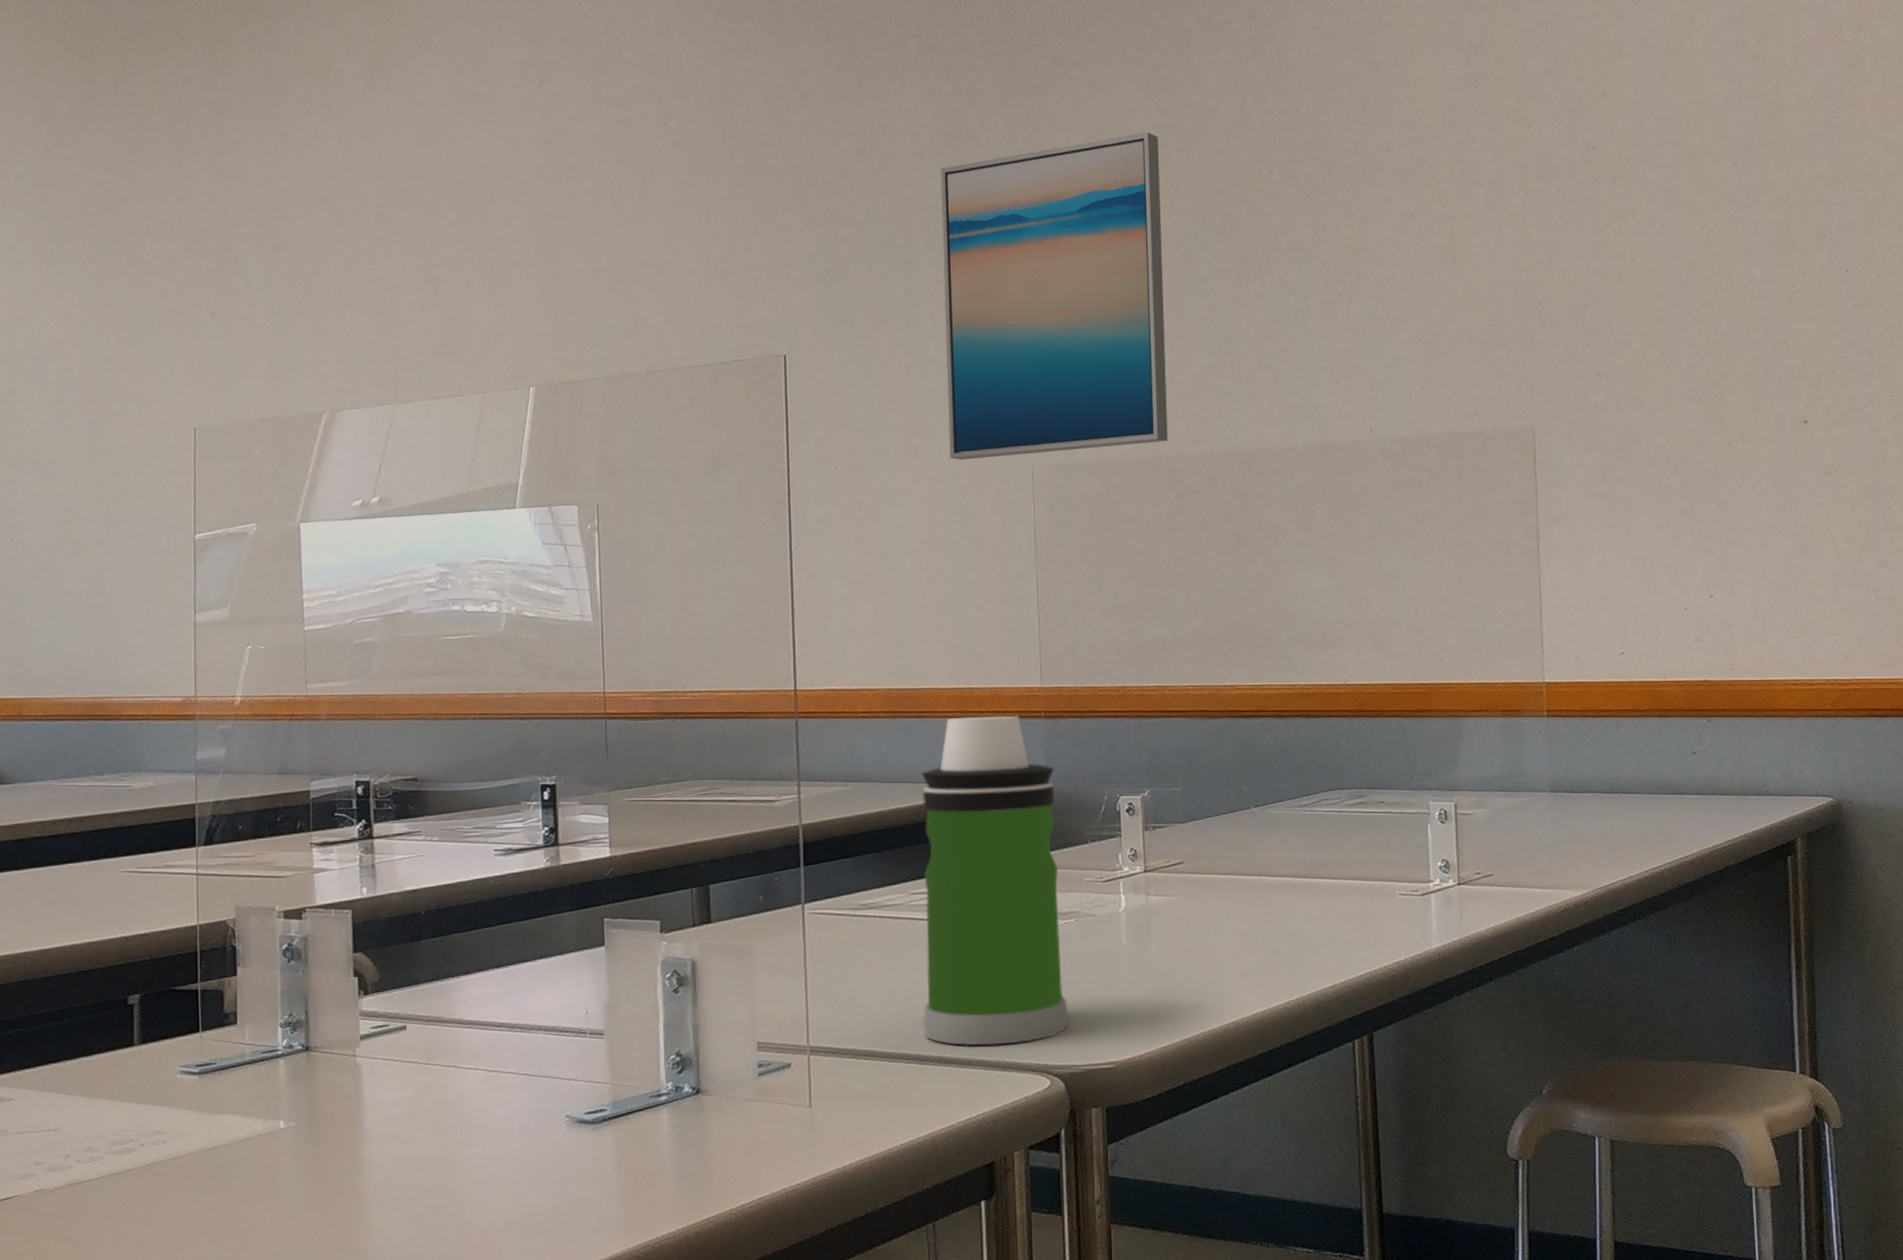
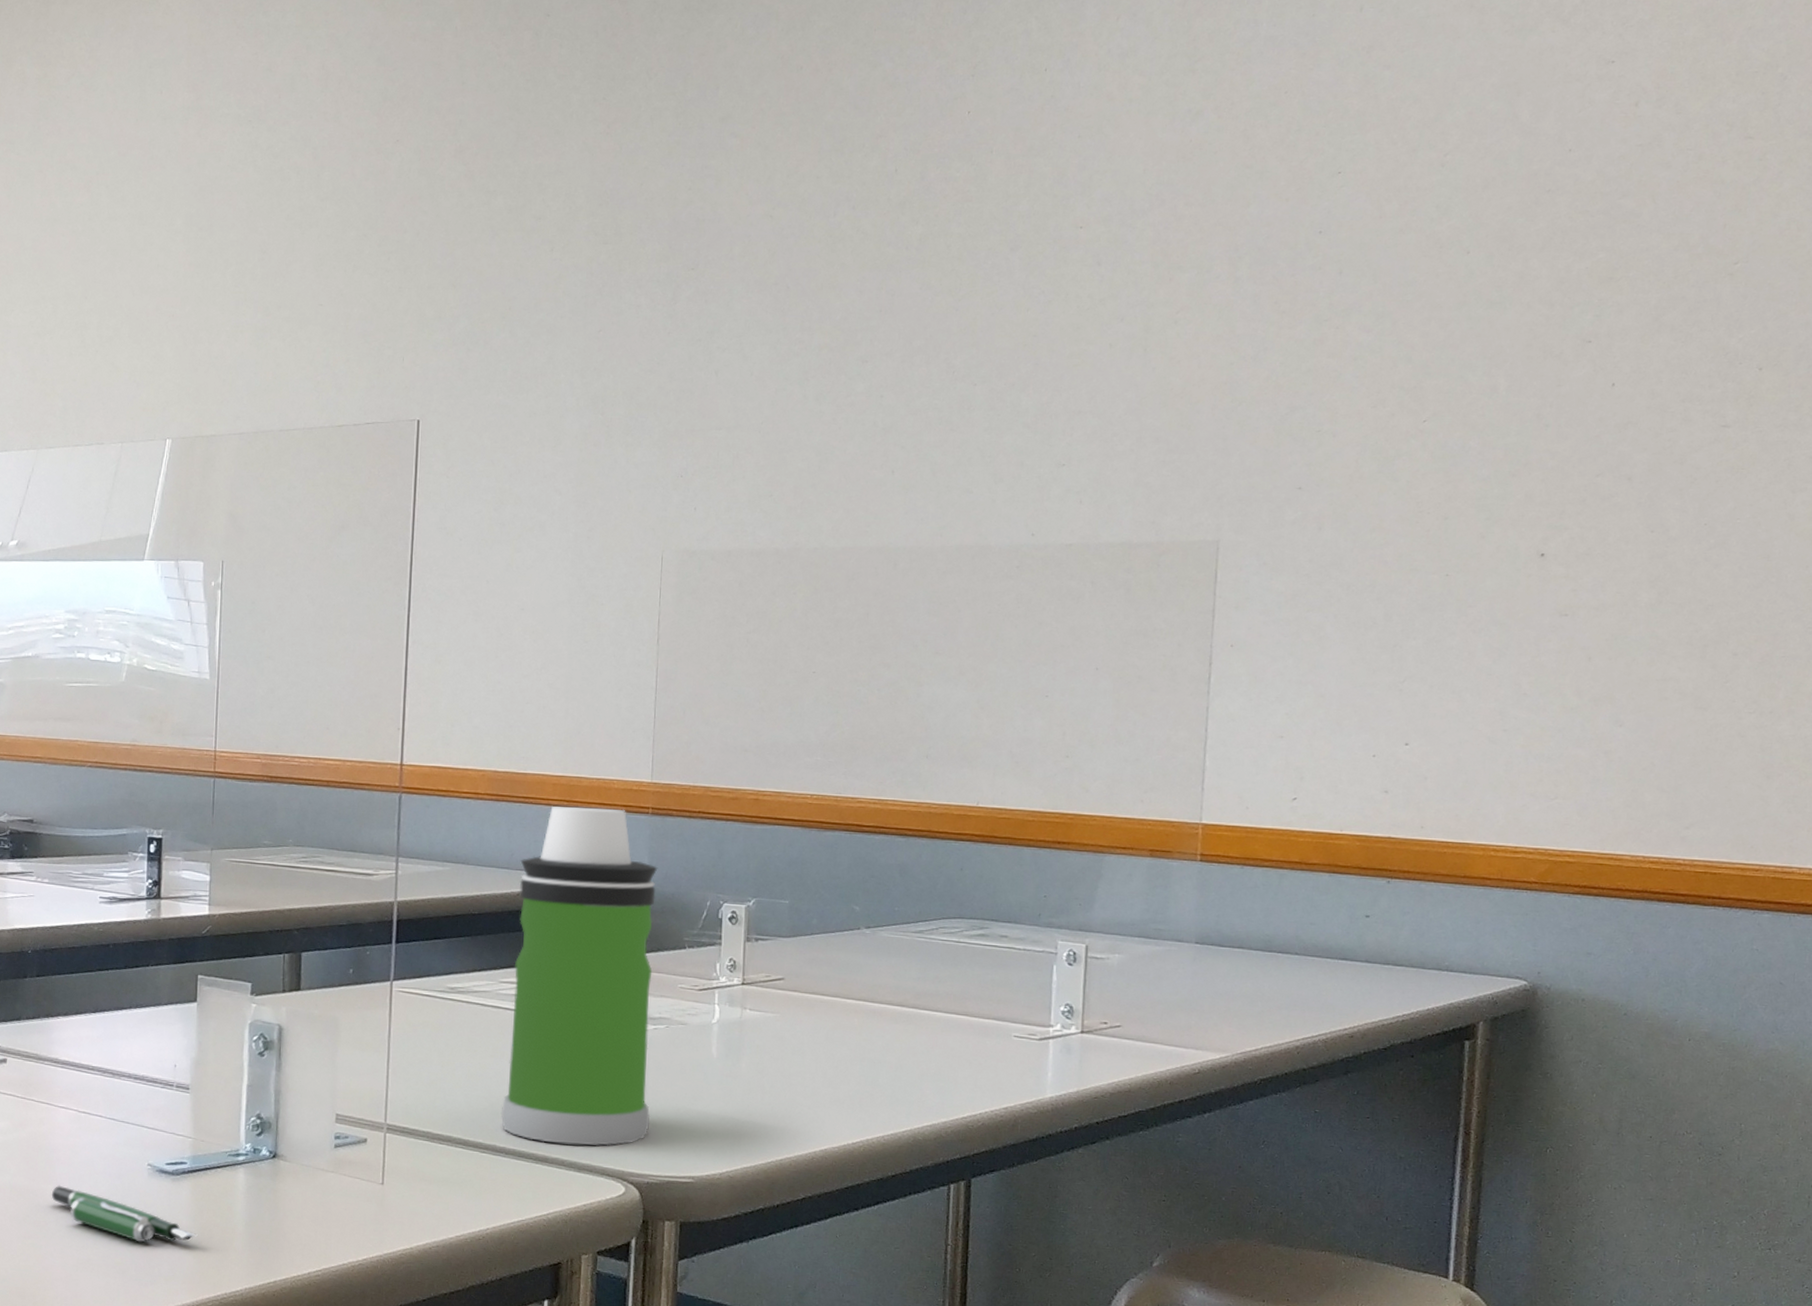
pen: none [465,1149,624,1197] -> present [51,1185,198,1243]
wall art: present [940,132,1168,460] -> none [578,199,828,540]

